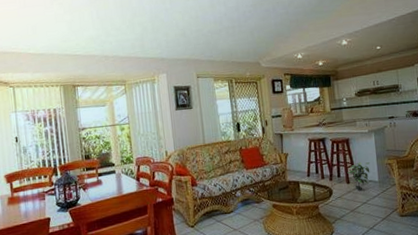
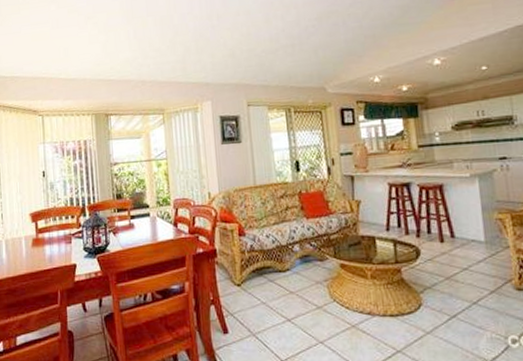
potted plant: present [347,162,370,190] -> none [440,215,473,252]

